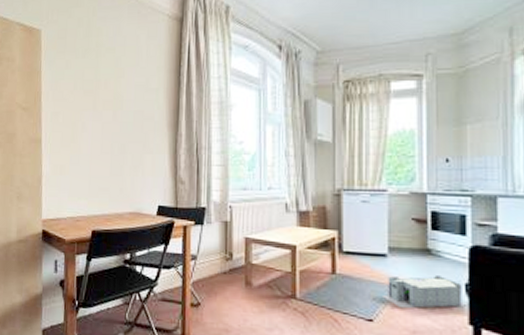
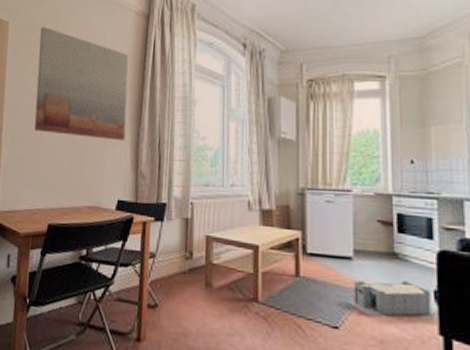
wall art: none [73,33,164,147] -> present [34,26,129,141]

